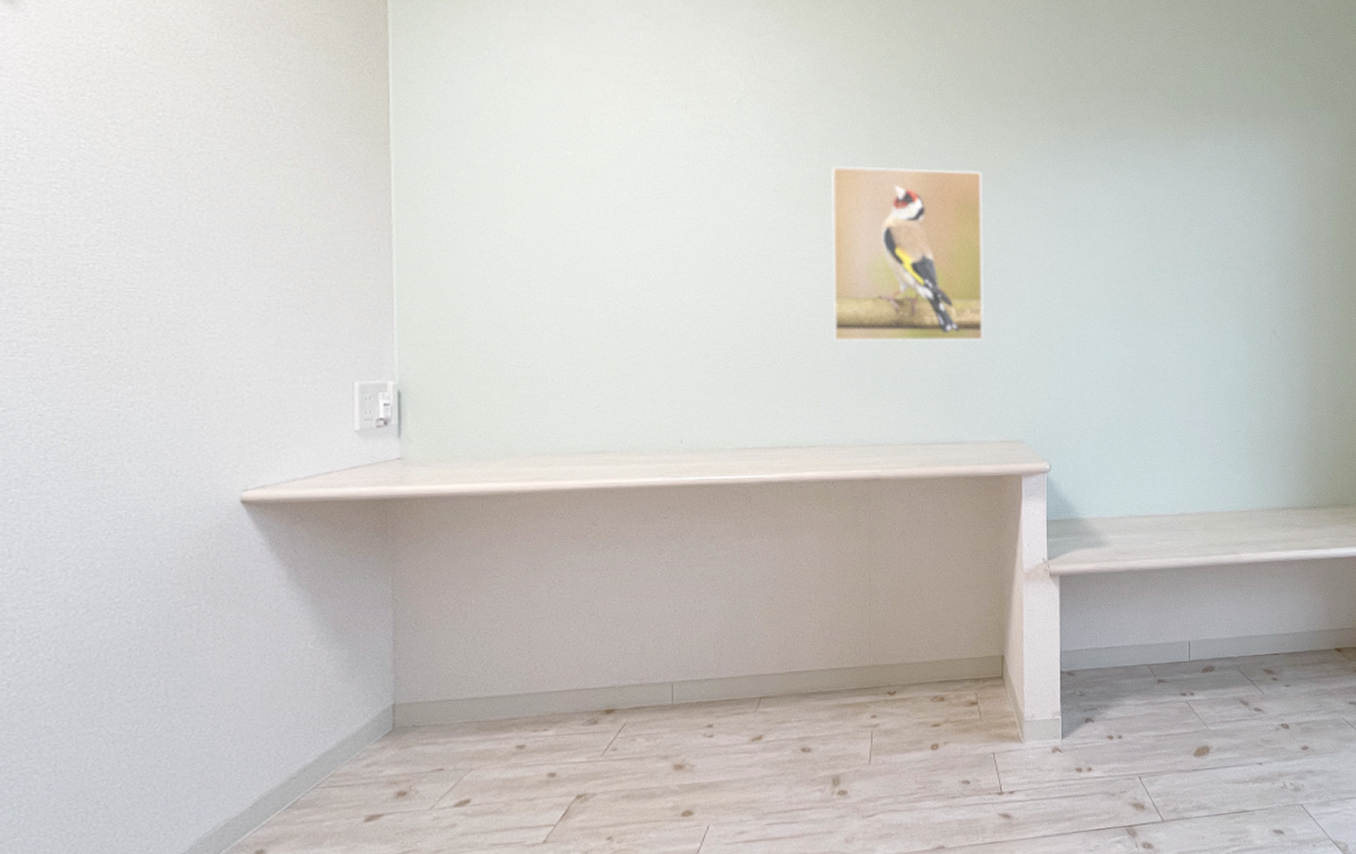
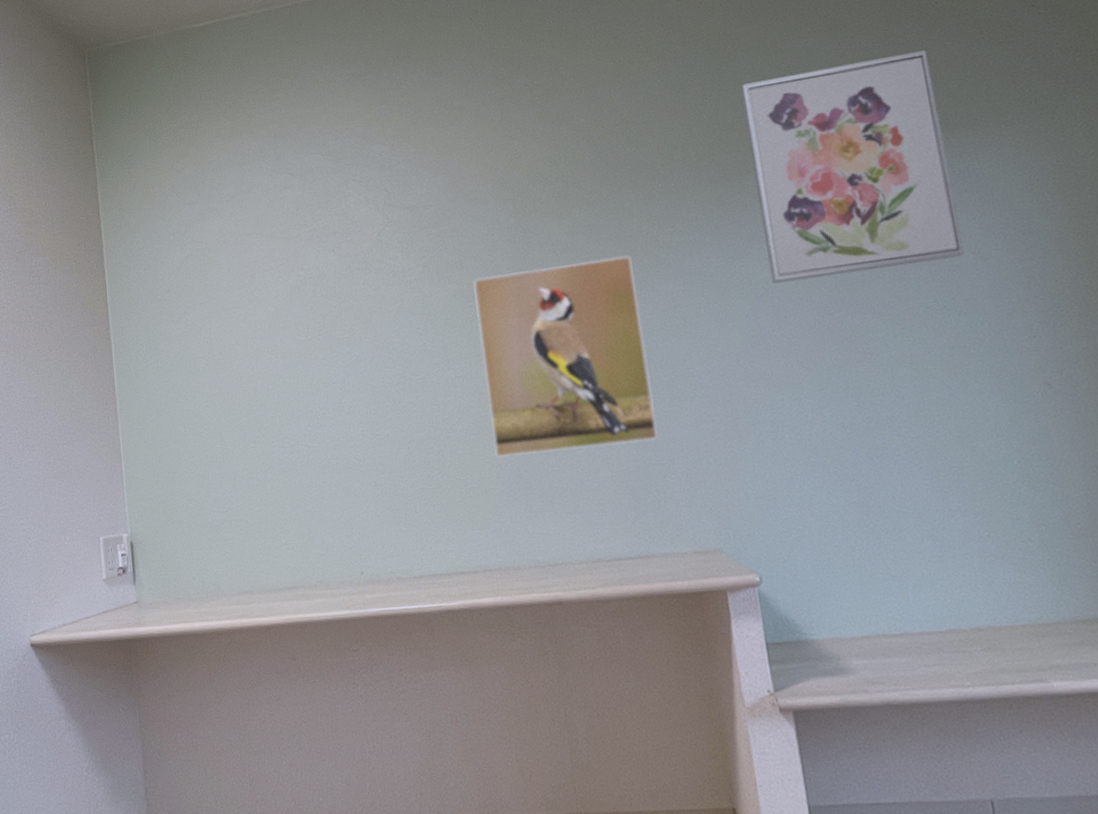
wall art: none [1093,39,1236,223] -> present [740,50,966,284]

